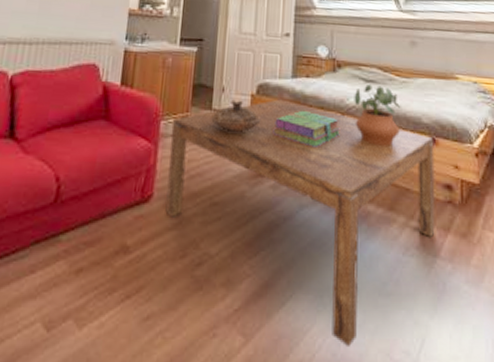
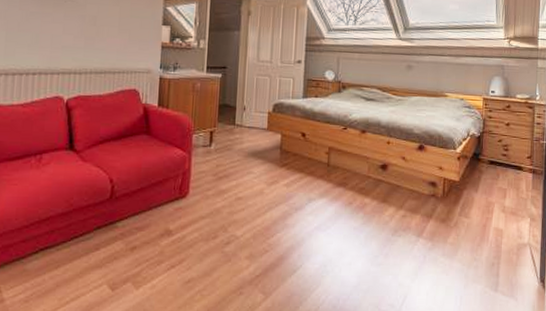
coffee table: present [165,99,435,346] -> none [199,116,423,301]
decorative bowl: present [211,99,262,132] -> none [235,116,277,143]
stack of books: present [273,110,340,147] -> none [286,124,344,154]
potted plant: present [354,83,401,146] -> none [356,102,396,152]

